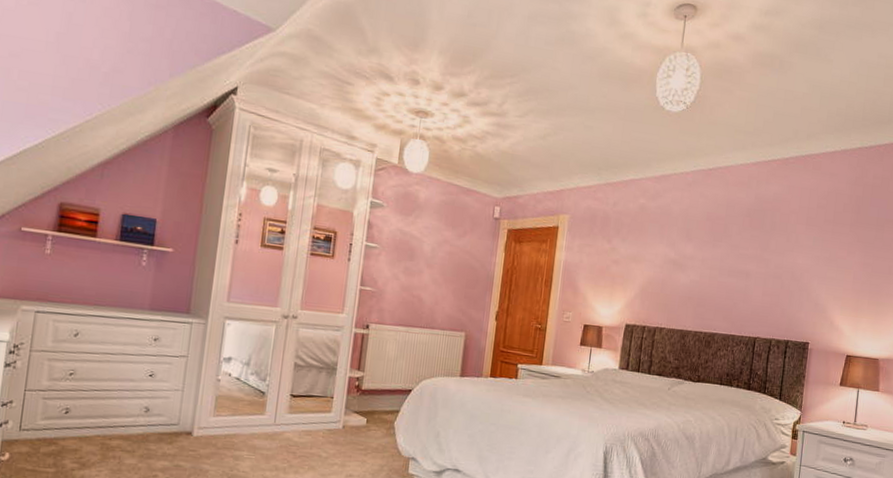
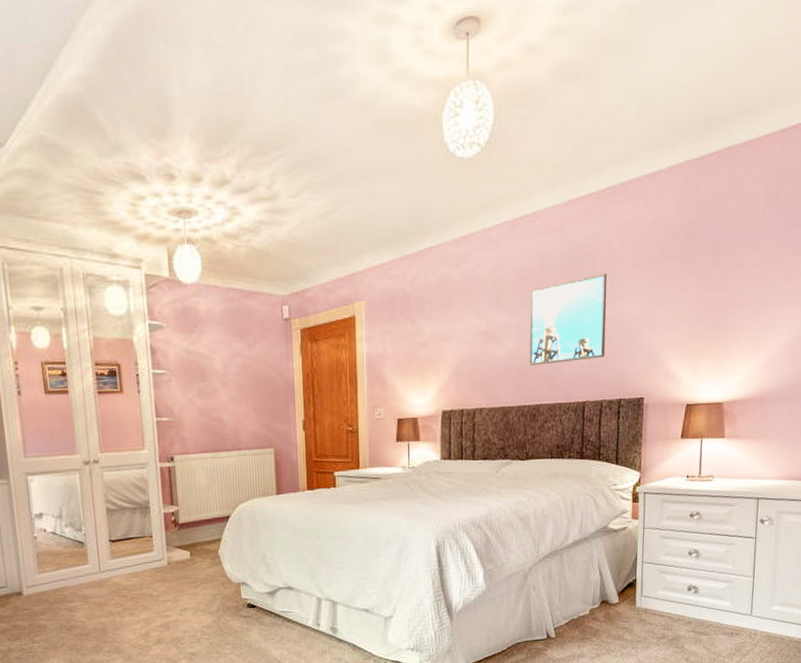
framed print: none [709,227,784,301] -> present [529,274,607,366]

